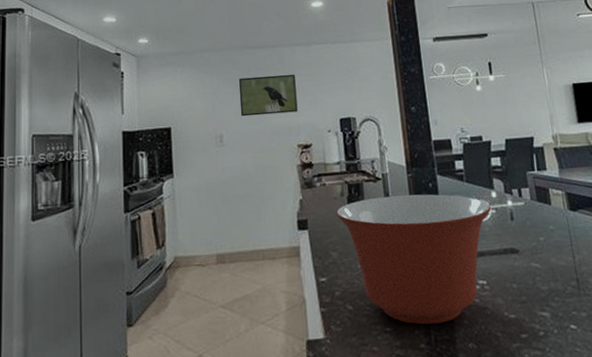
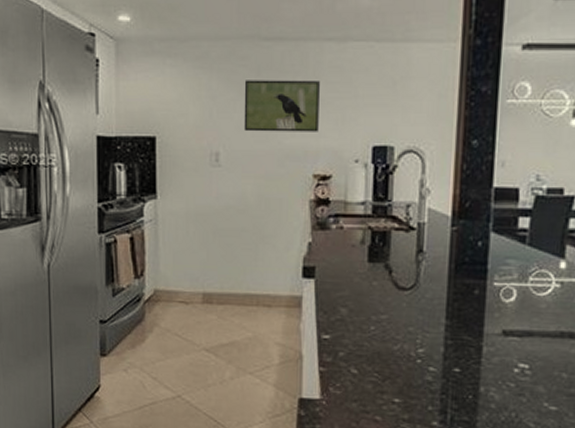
mixing bowl: present [335,194,492,325] -> none [351,250,556,403]

